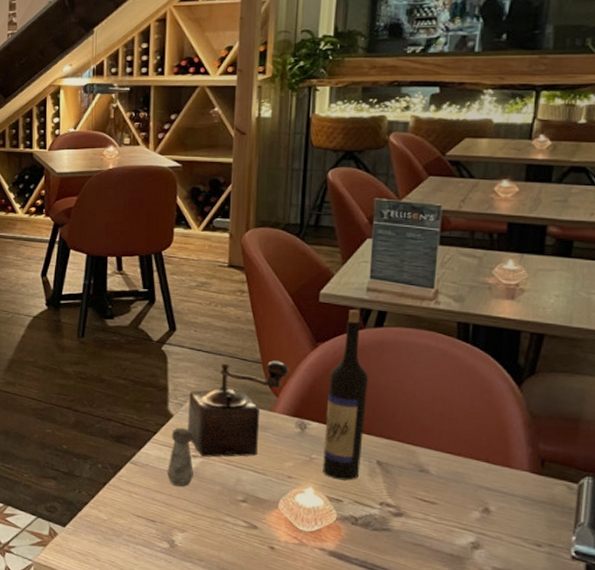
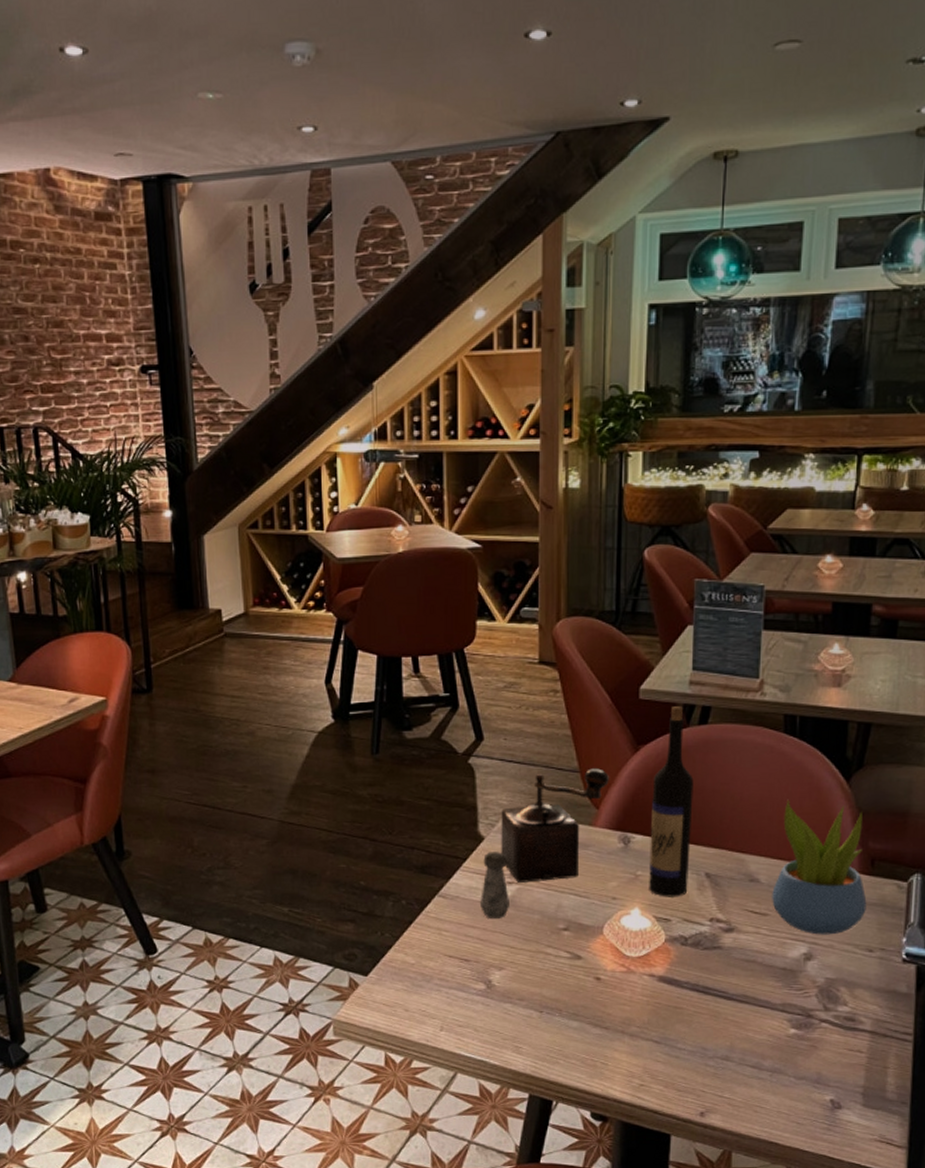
succulent plant: none [441,400,536,527] -> present [772,800,867,935]

